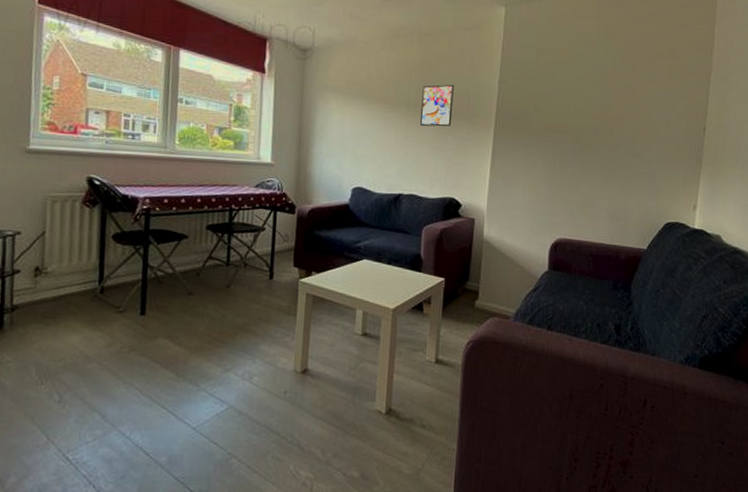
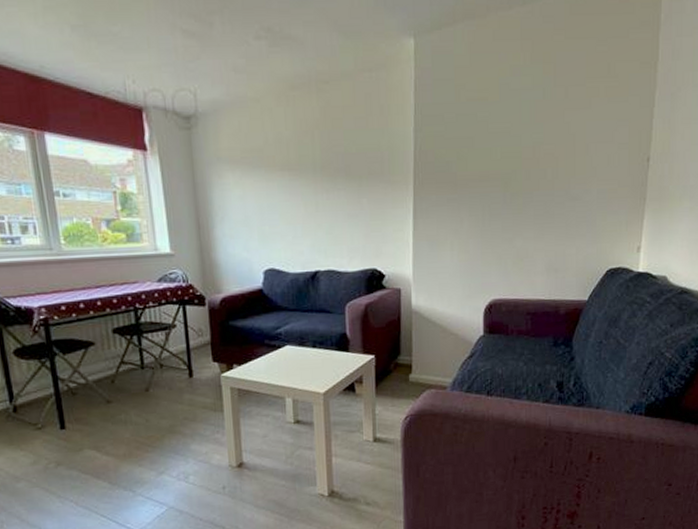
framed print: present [420,84,454,127] -> none [328,139,365,191]

